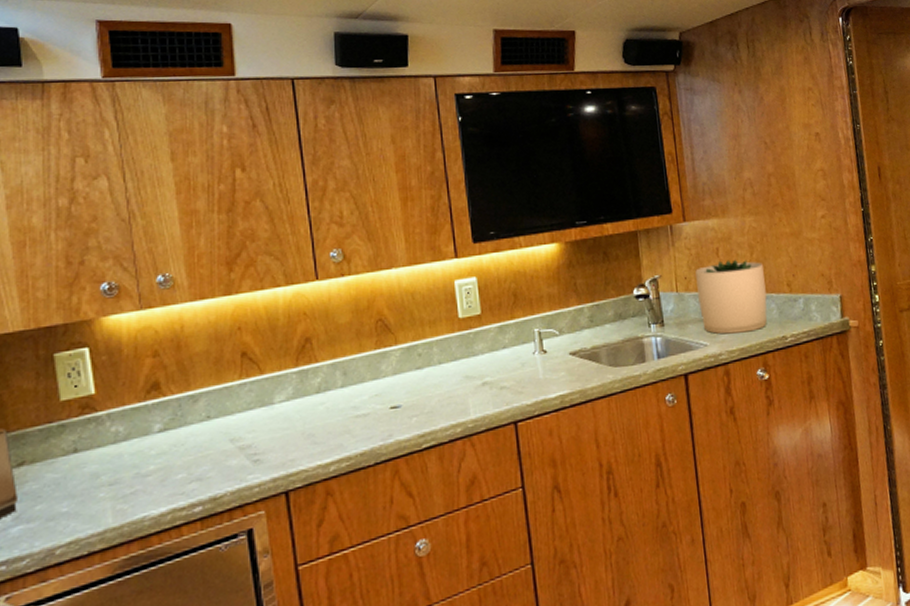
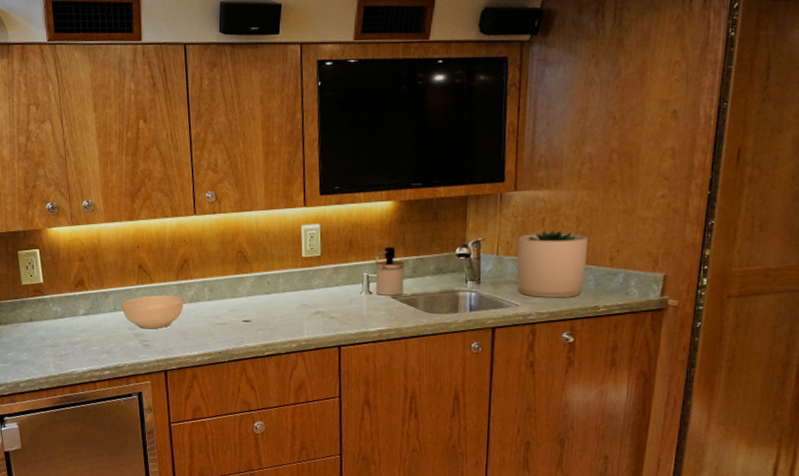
bowl: none [216,386,309,439] -> present [120,295,185,329]
soap dispenser: none [545,295,583,353] -> present [374,247,405,296]

